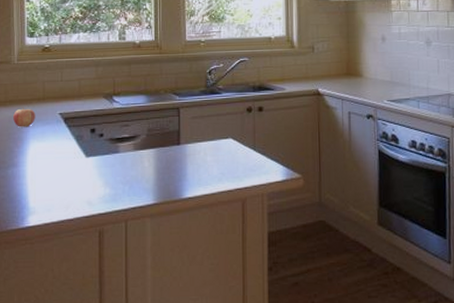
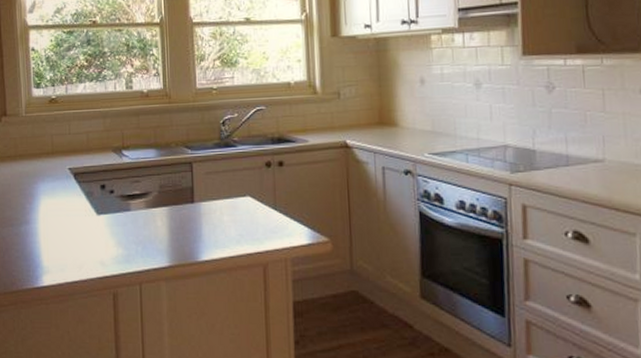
fruit: present [13,107,36,128] -> none [24,162,45,183]

